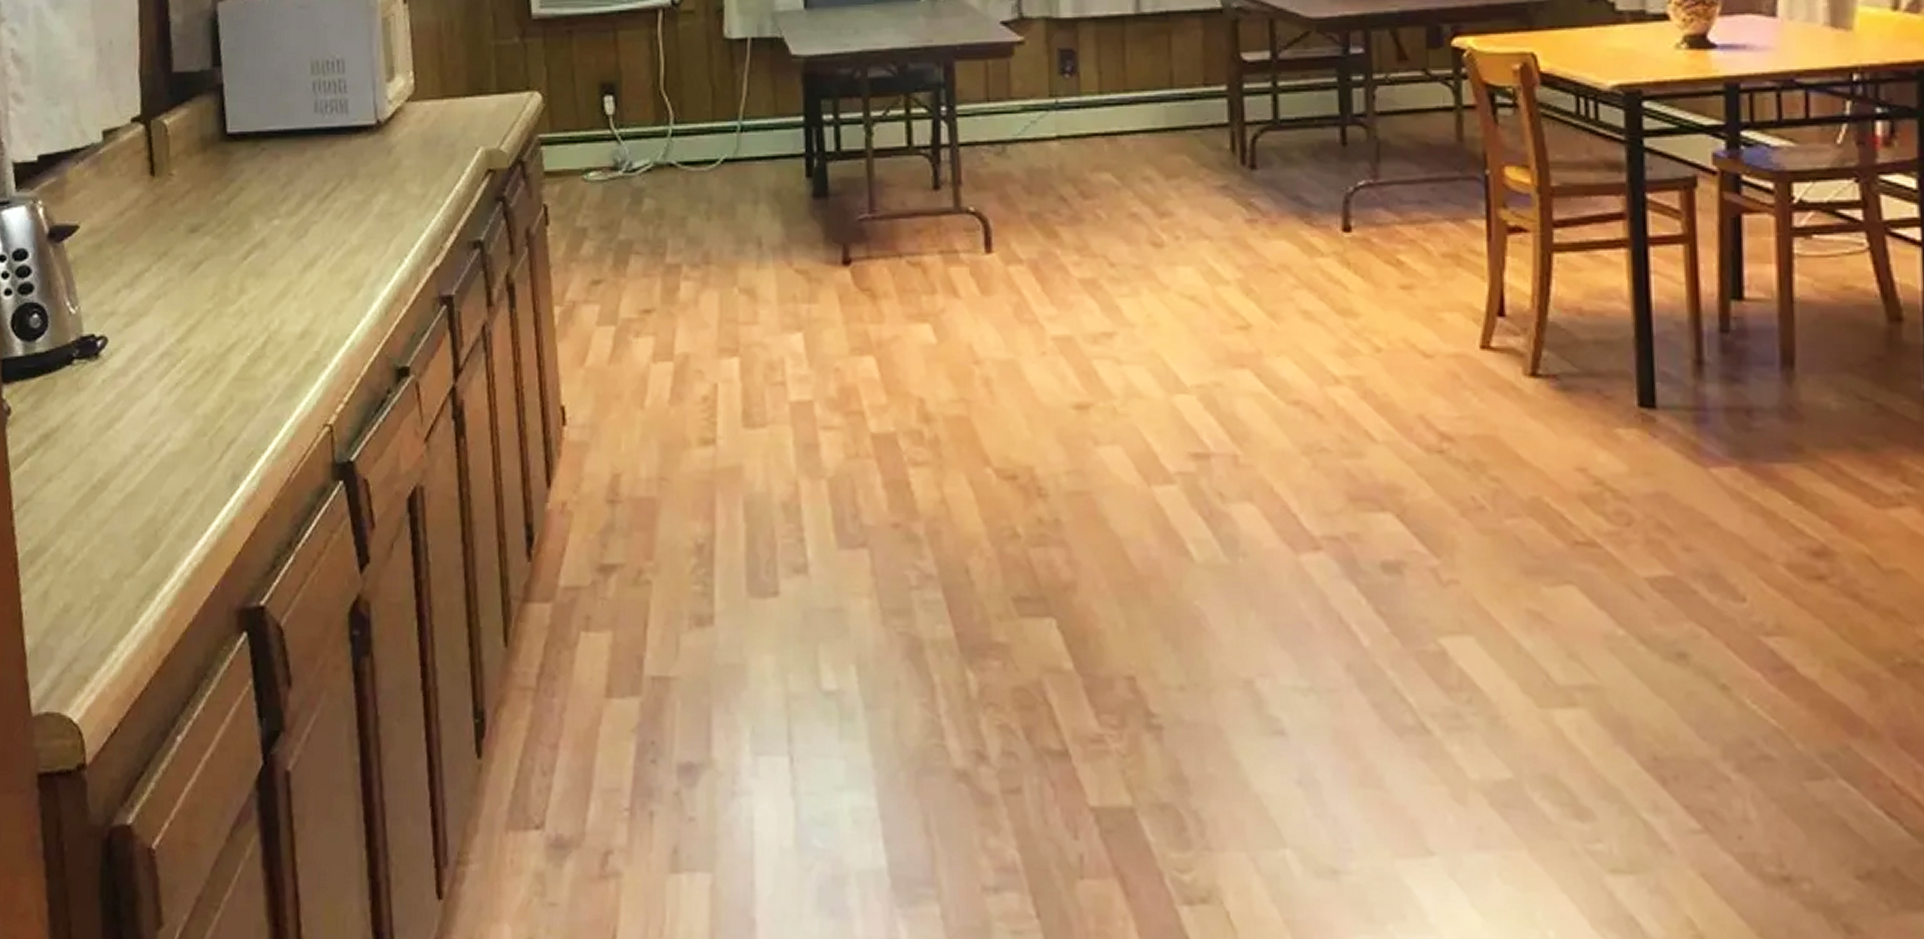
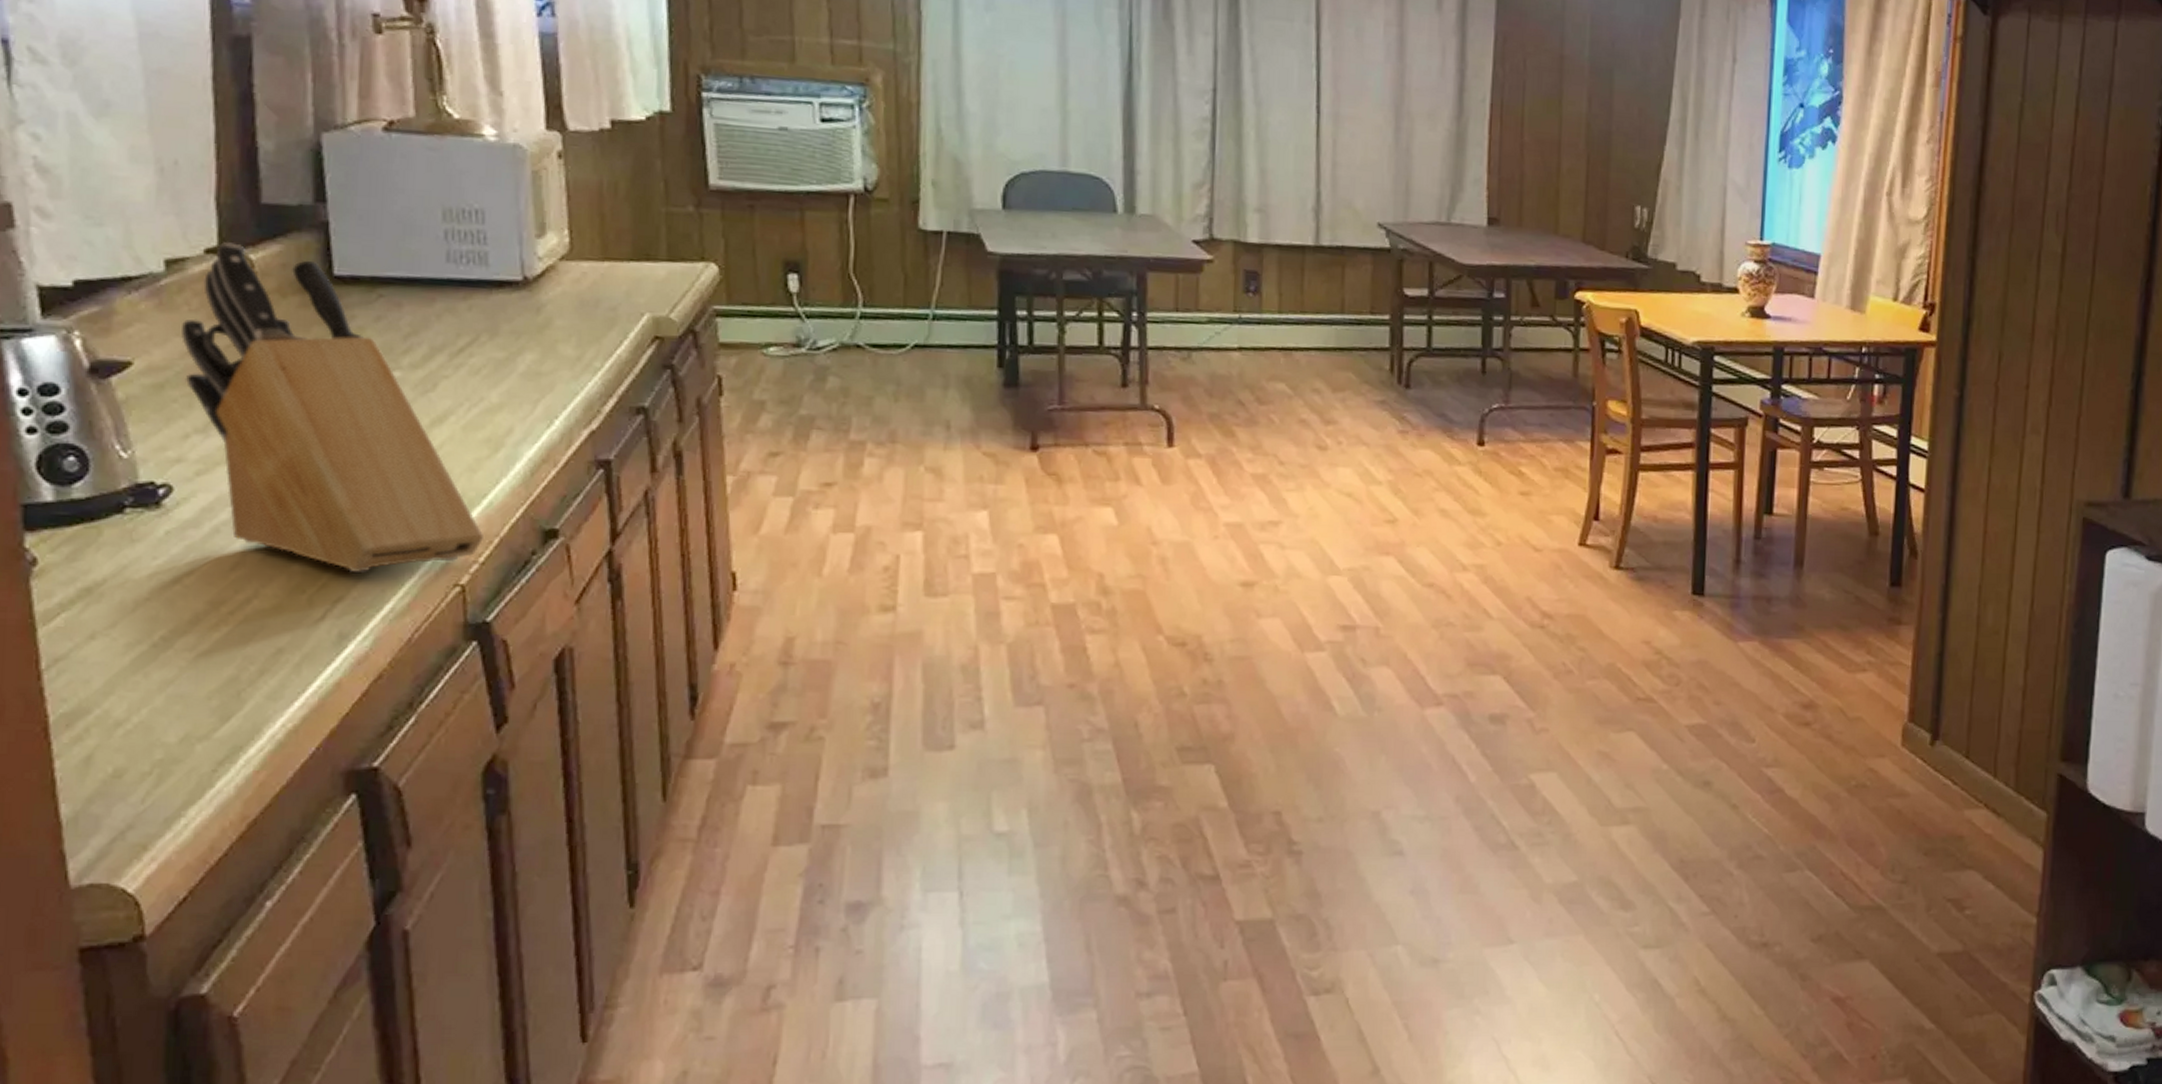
knife block: none [114,110,348,414] -> present [181,242,485,572]

